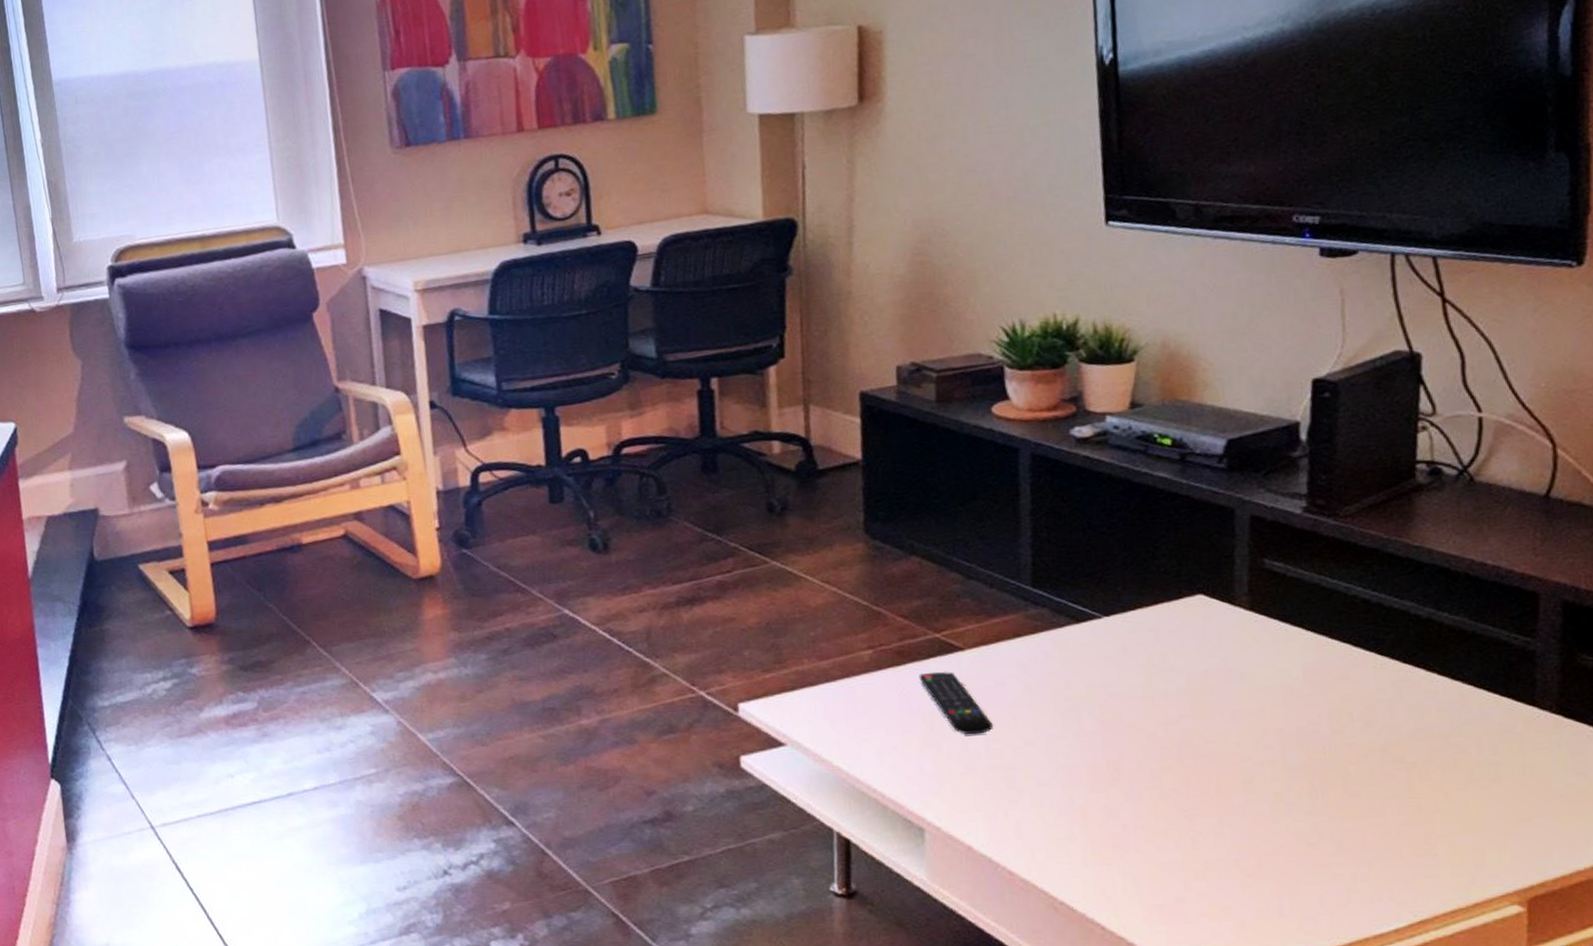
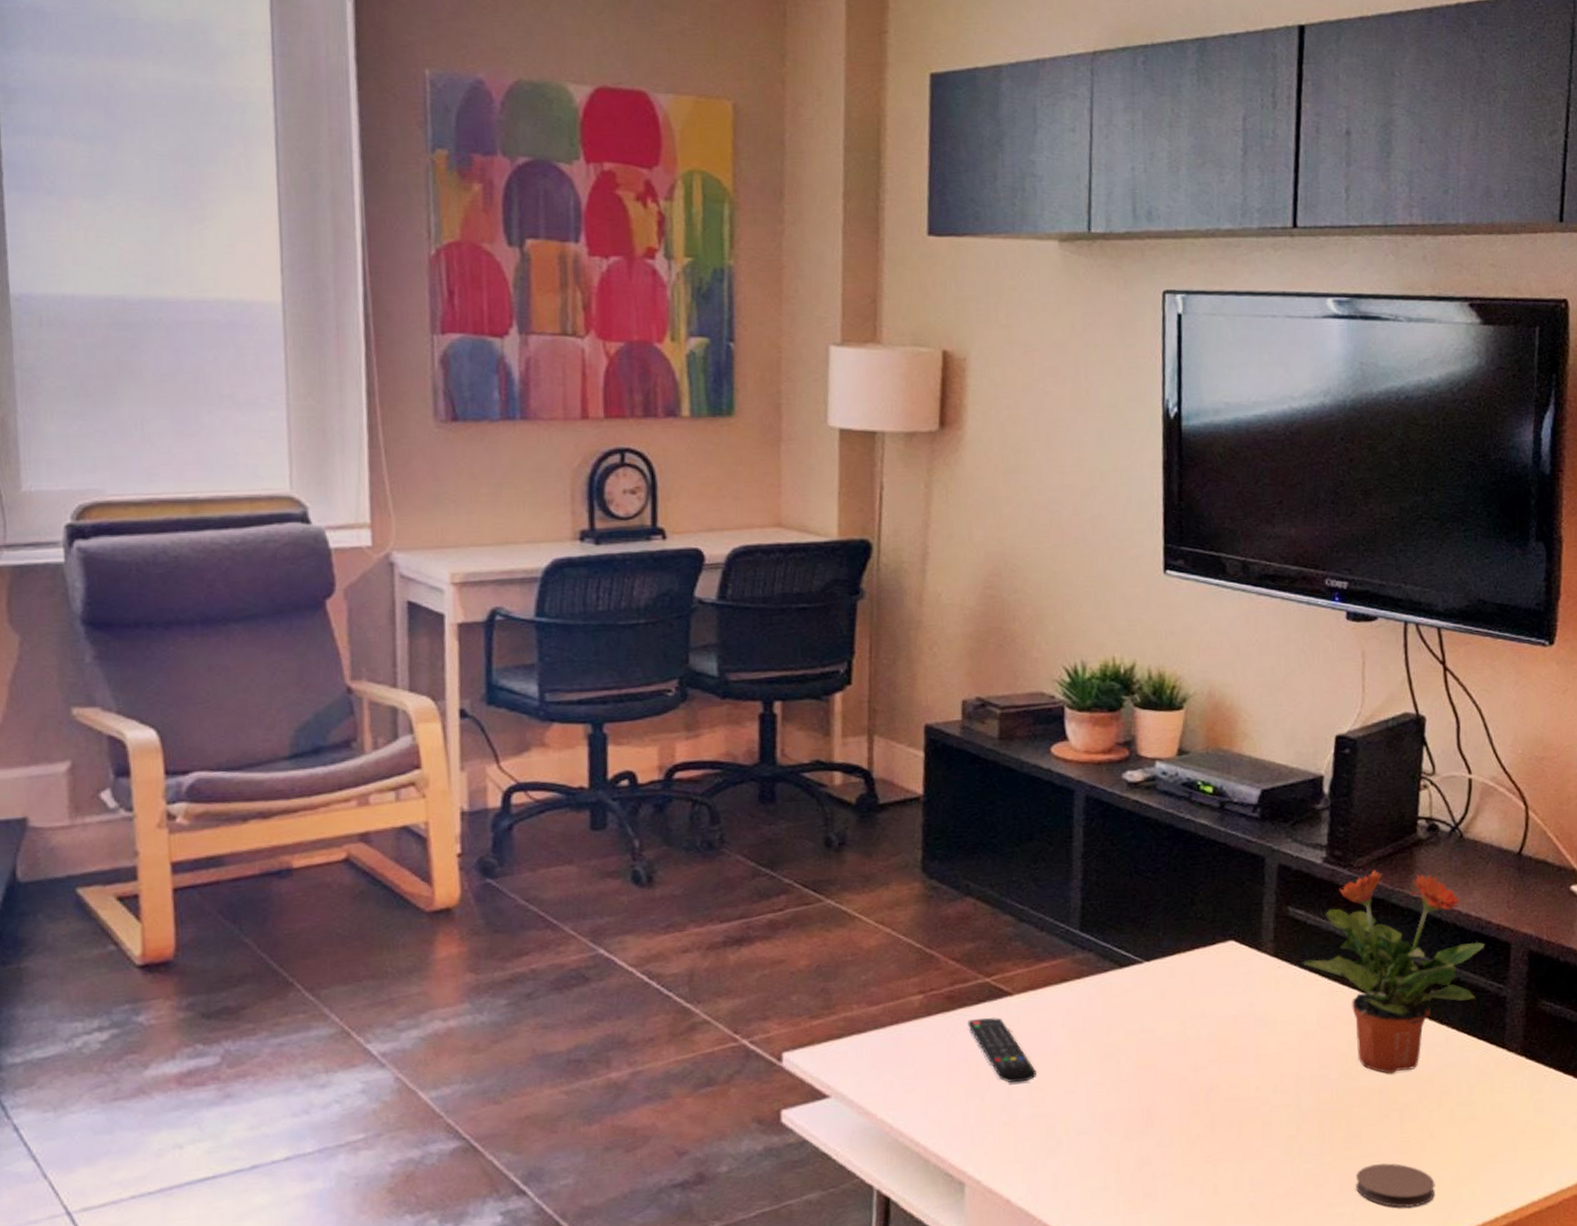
potted plant: none [1282,518,1506,732] -> present [1302,870,1485,1074]
coaster: none [1356,824,1453,872] -> present [1356,1163,1435,1208]

